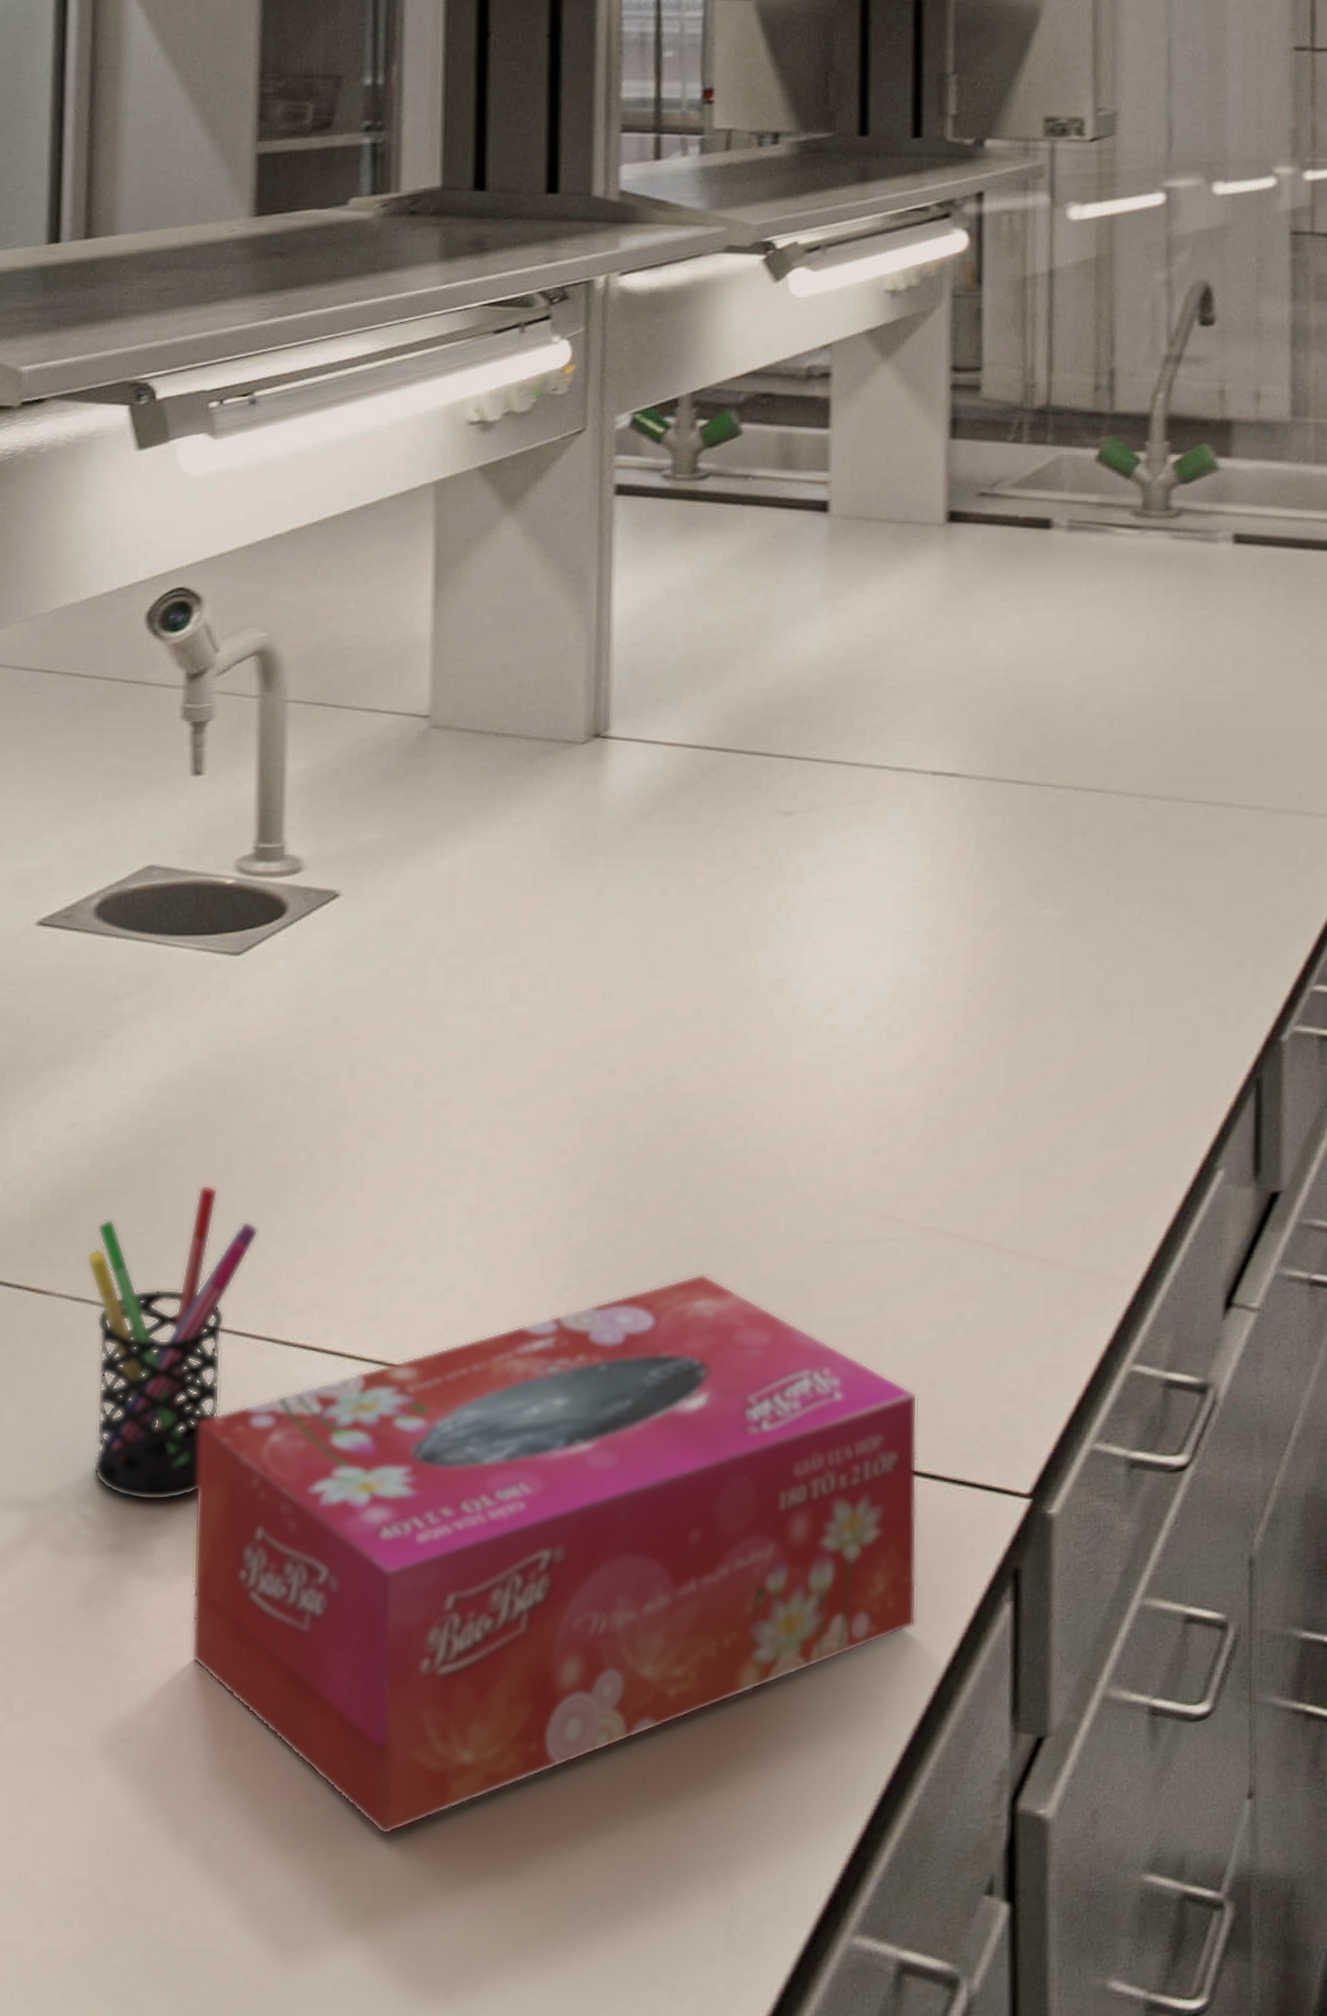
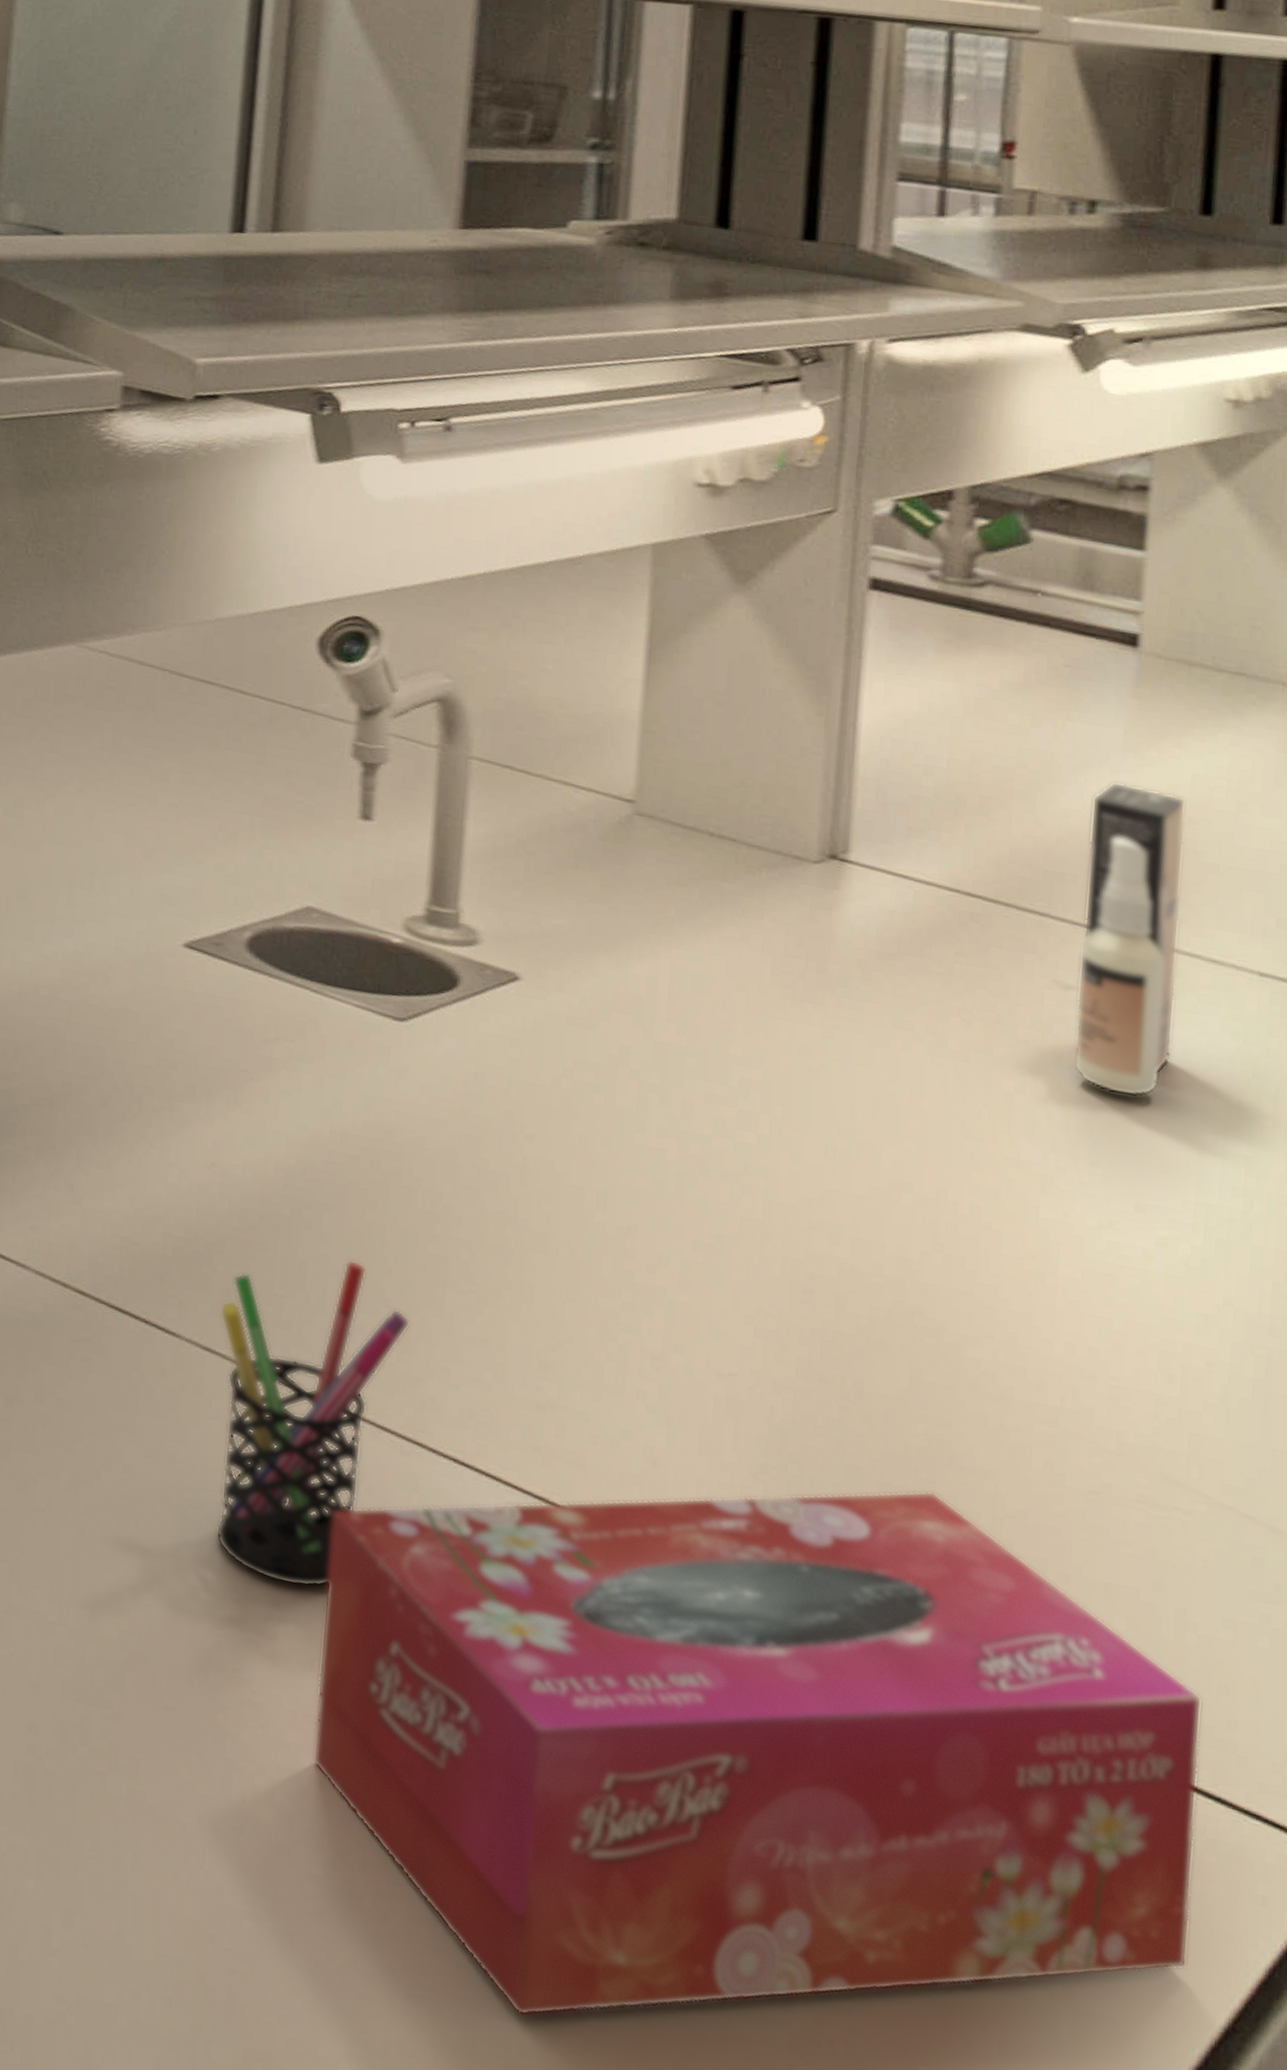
spray bottle: none [795,630,871,897] -> present [1073,781,1186,1097]

